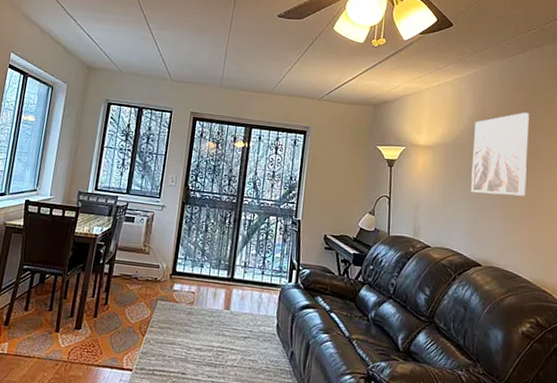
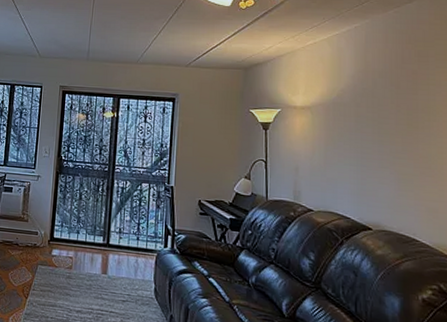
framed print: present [471,112,529,196] -> none [356,66,421,155]

